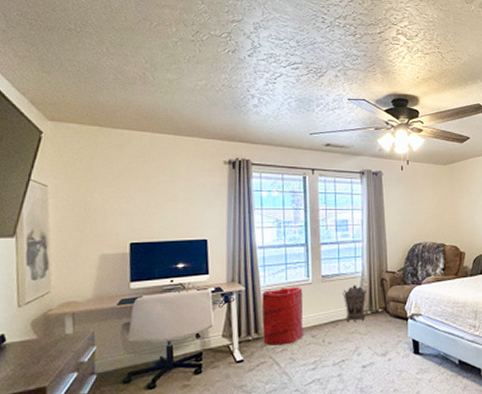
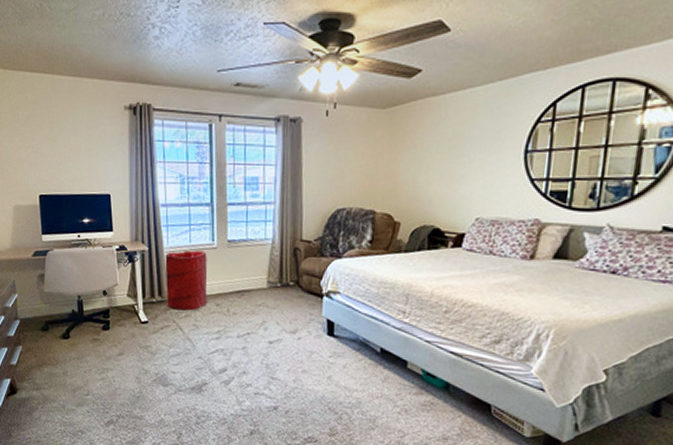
lantern: present [341,285,368,323] -> none [249,253,278,295]

